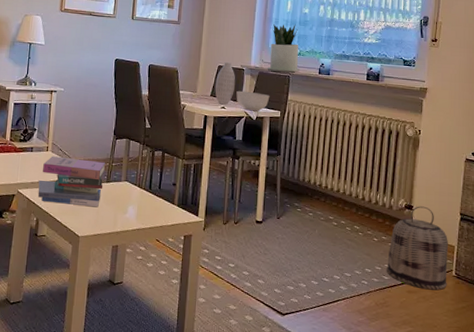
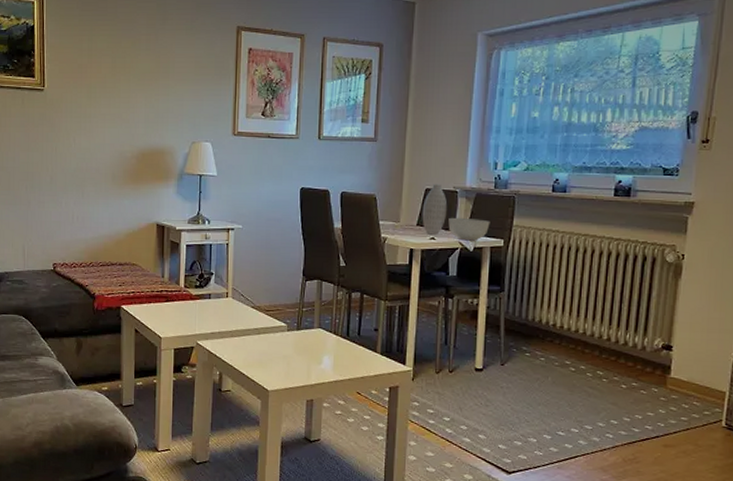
books: present [38,156,106,208] -> none [219,302,295,358]
planter: present [267,24,301,73] -> none [486,133,529,193]
basket: present [386,206,448,291] -> none [636,345,717,444]

